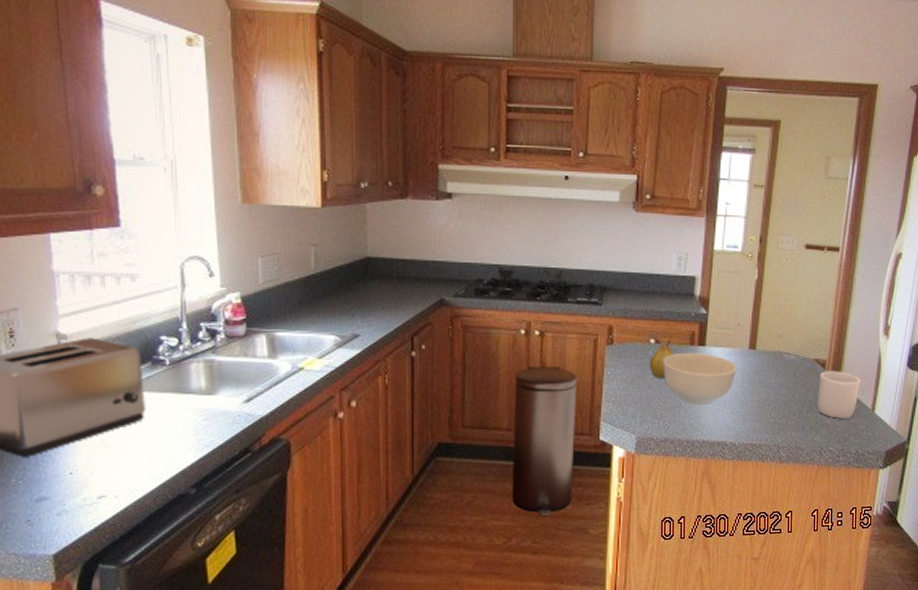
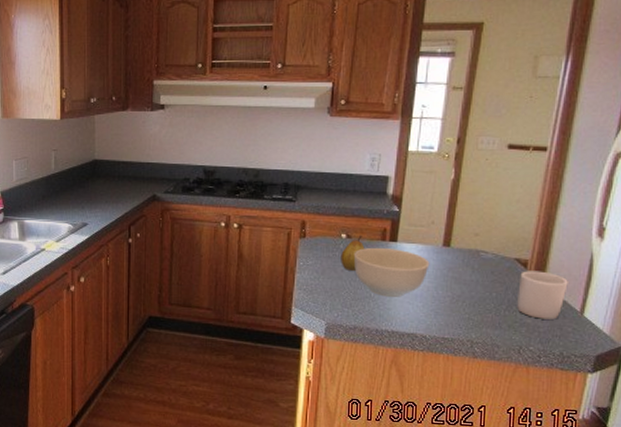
pedal bin: present [512,366,578,517] -> none [210,255,272,387]

